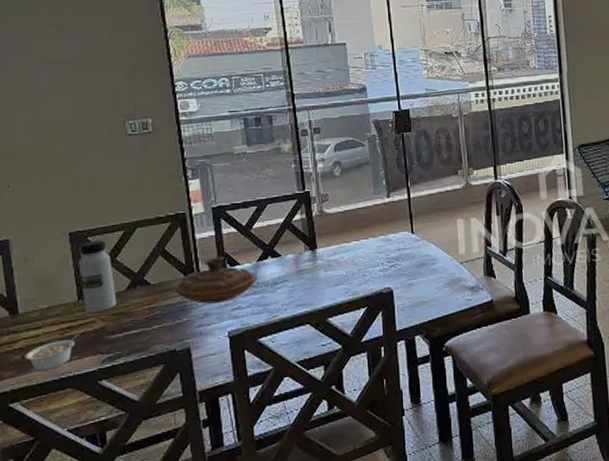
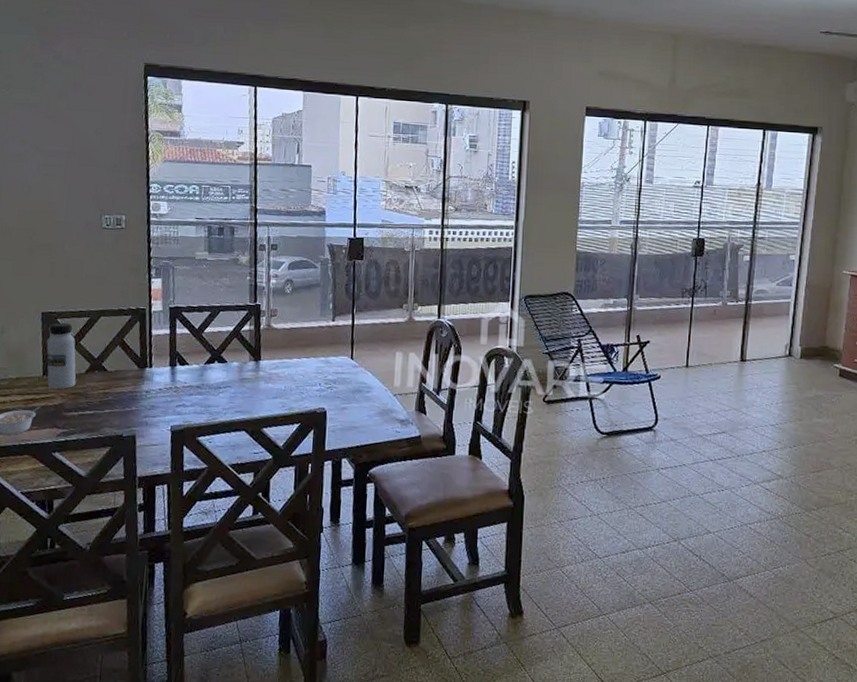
decorative bowl: present [175,256,258,304] -> none [128,354,203,398]

